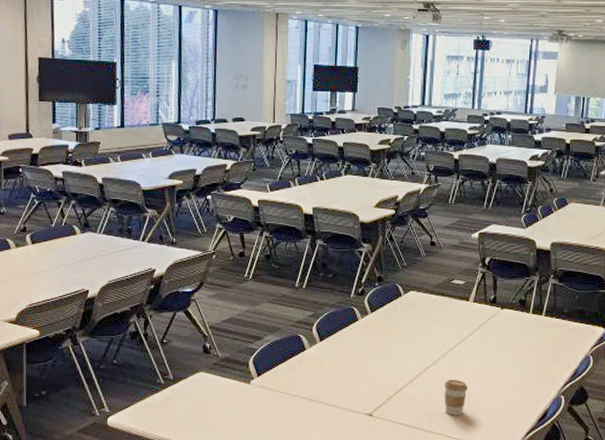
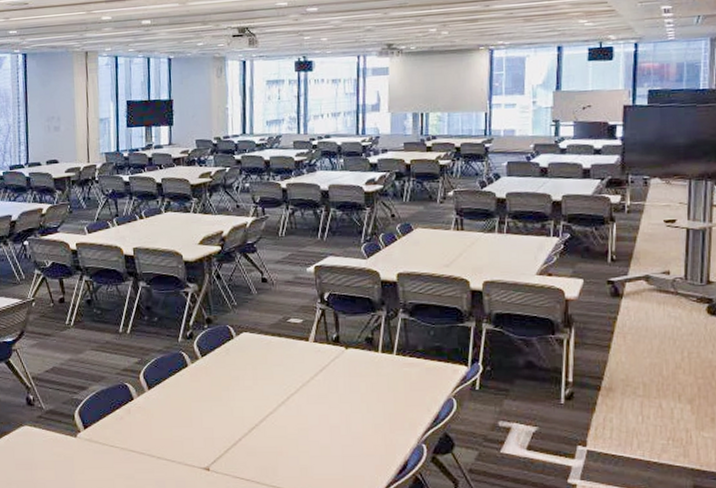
coffee cup: present [444,379,468,416] -> none [287,428,314,469]

